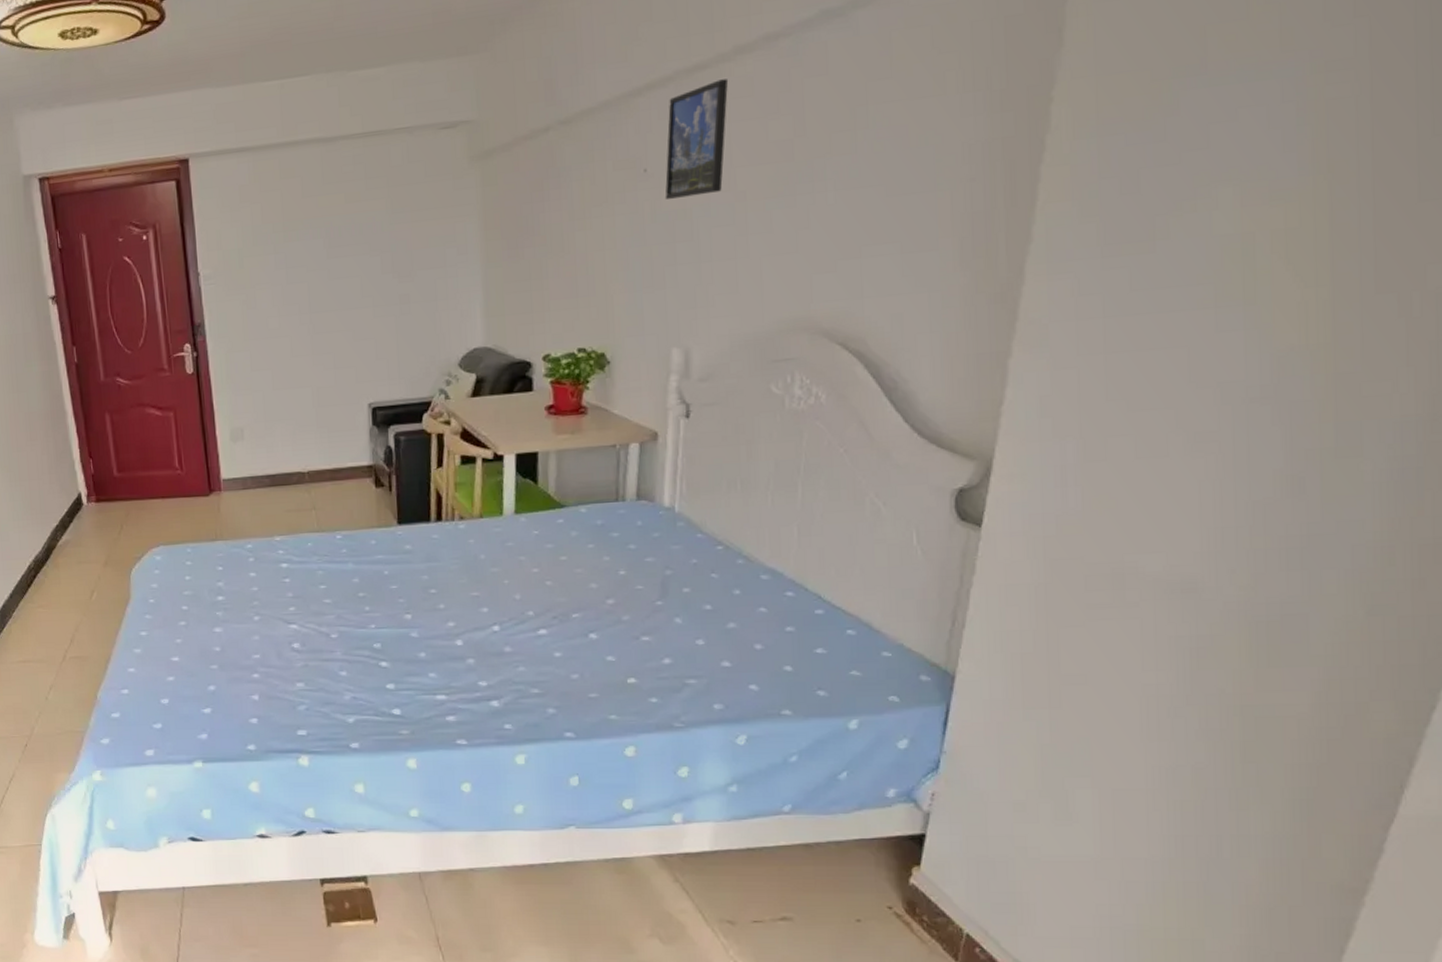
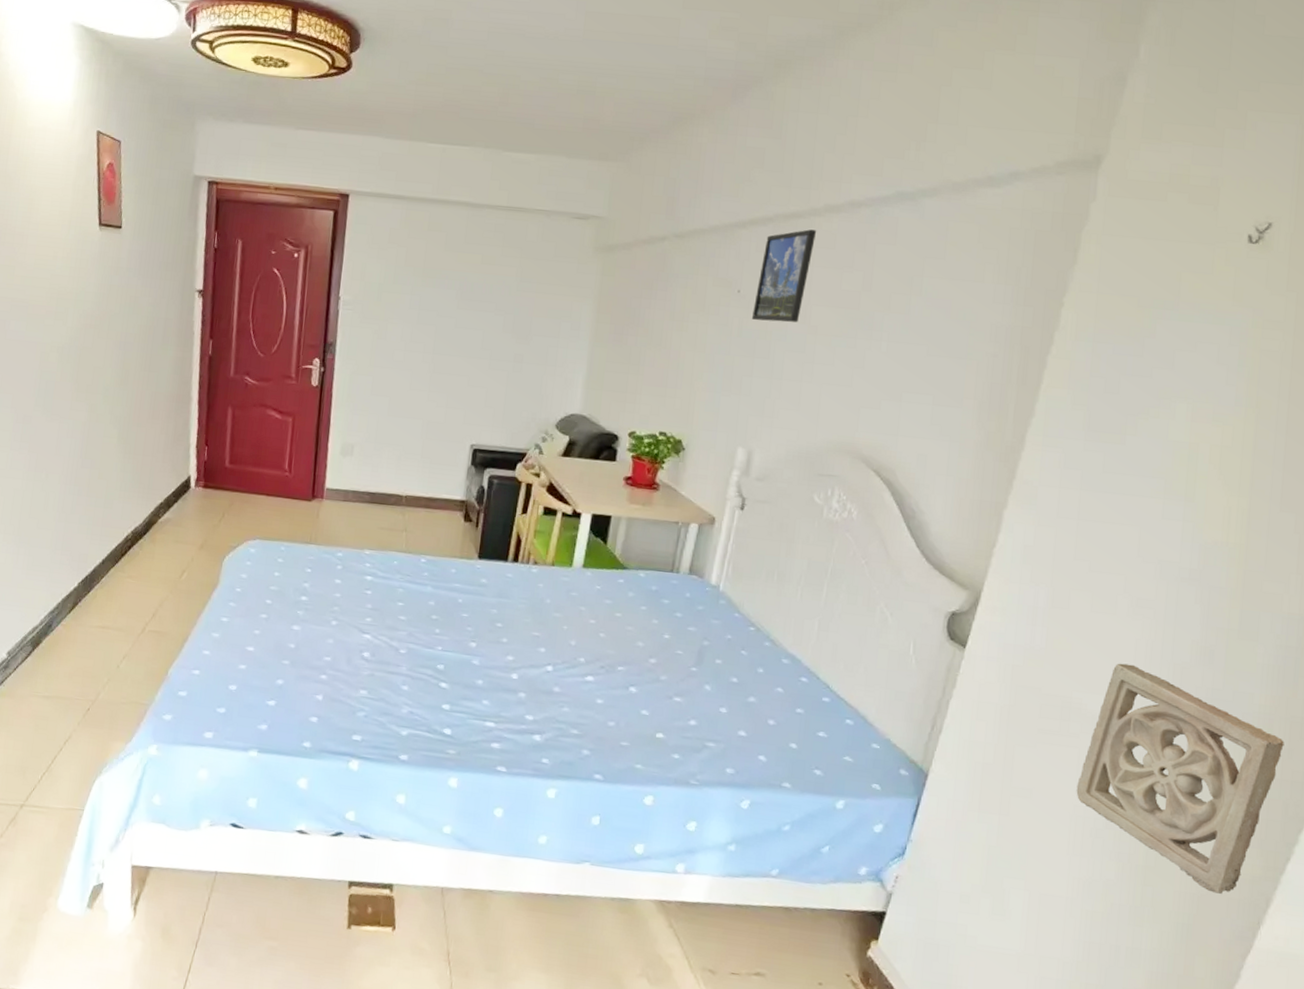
wall ornament: none [1143,511,1413,761] -> present [1076,663,1284,895]

